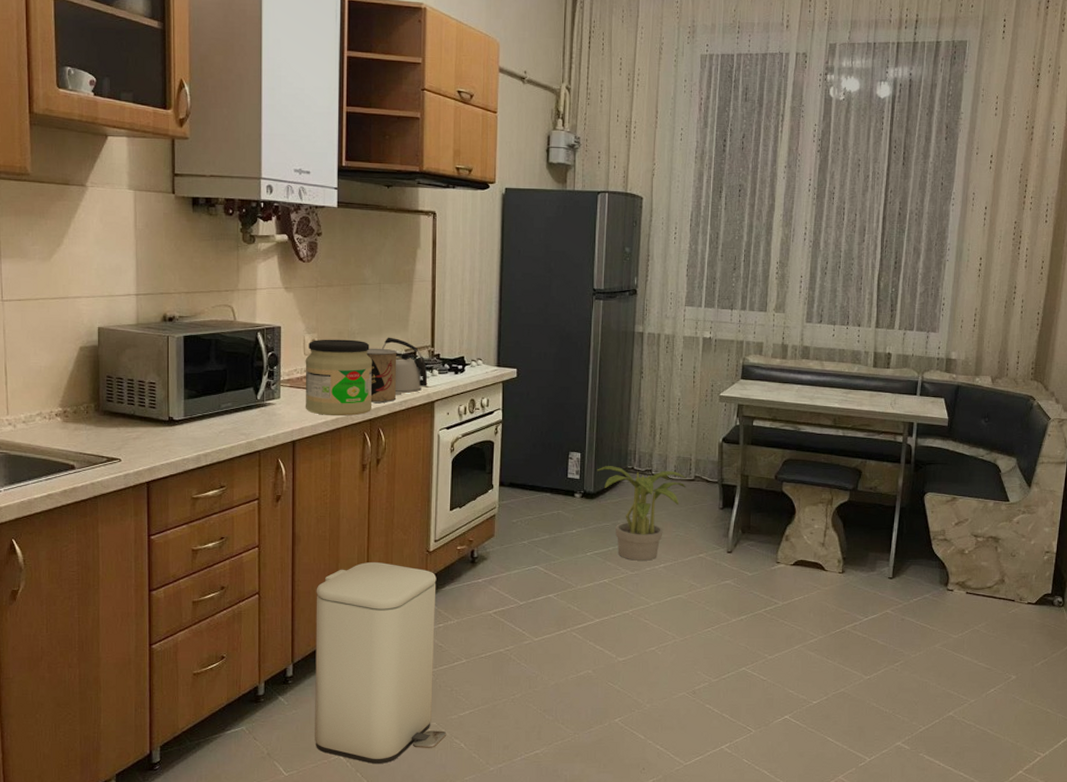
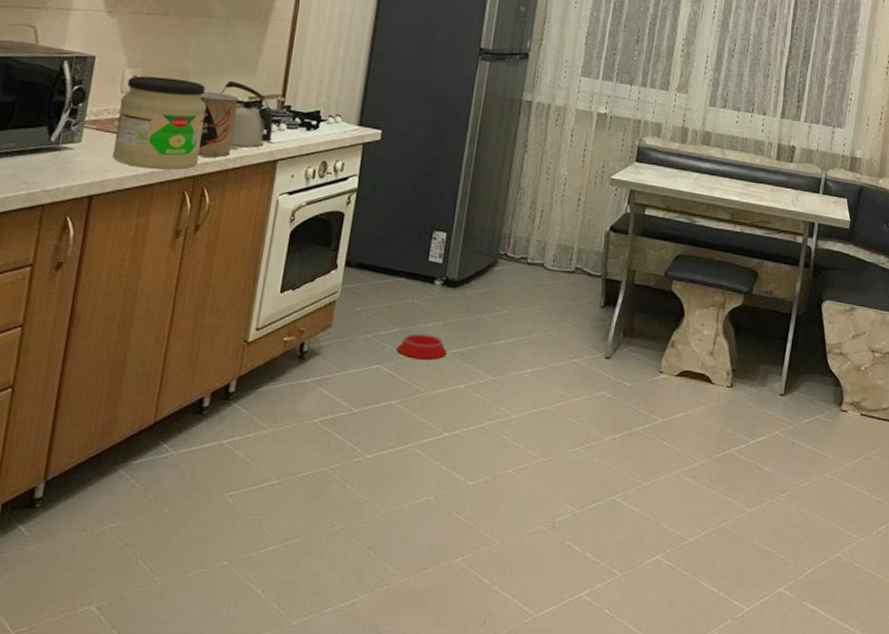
pedal bin: present [315,562,447,764] -> none [60,352,253,617]
pet bowl: none [549,539,591,560] -> present [397,333,447,360]
potted plant: present [597,466,687,561] -> none [463,250,566,364]

